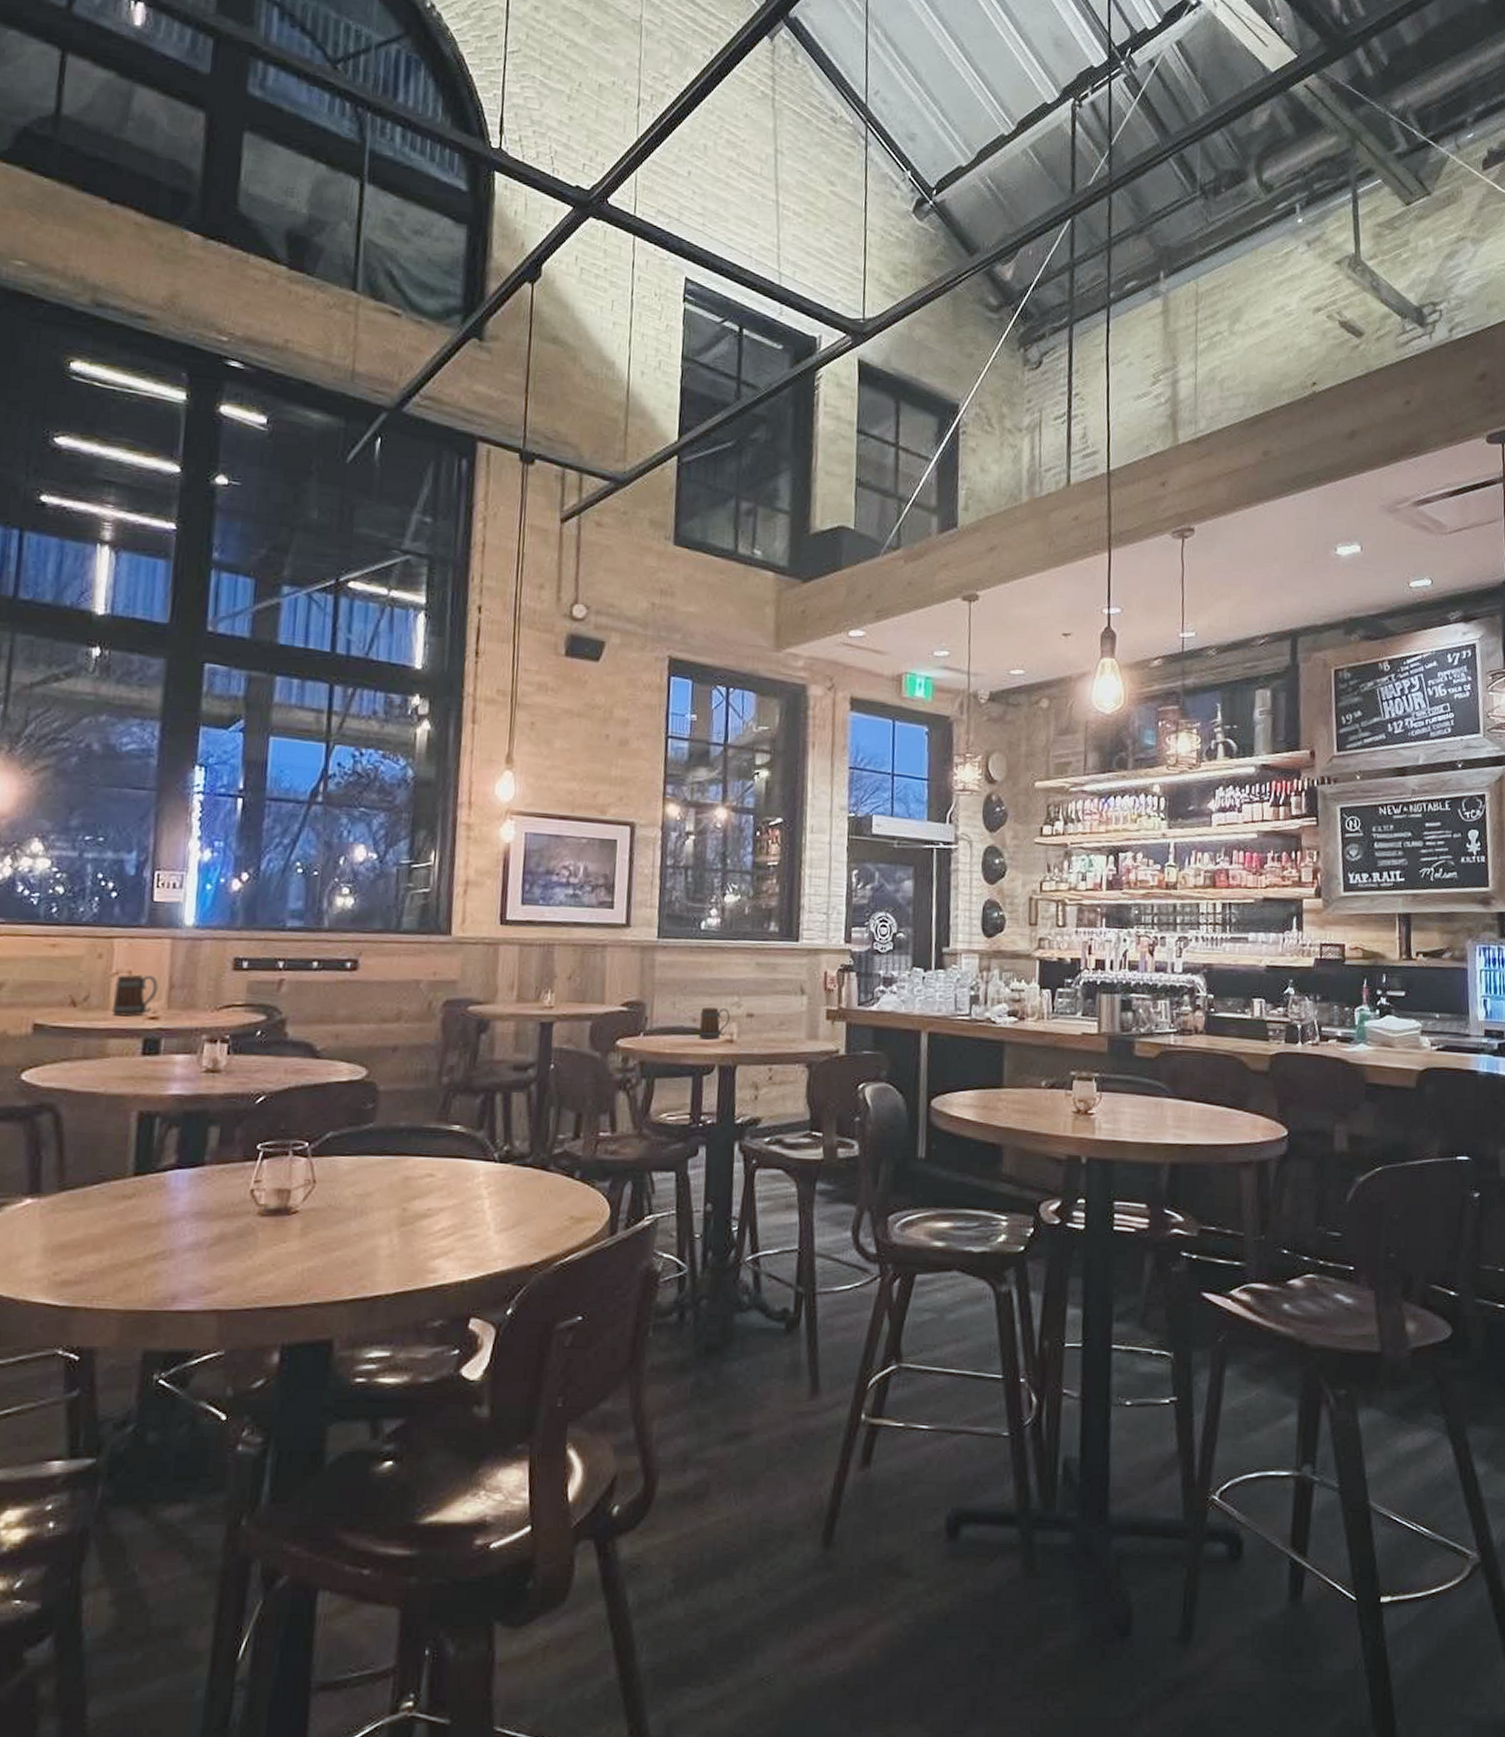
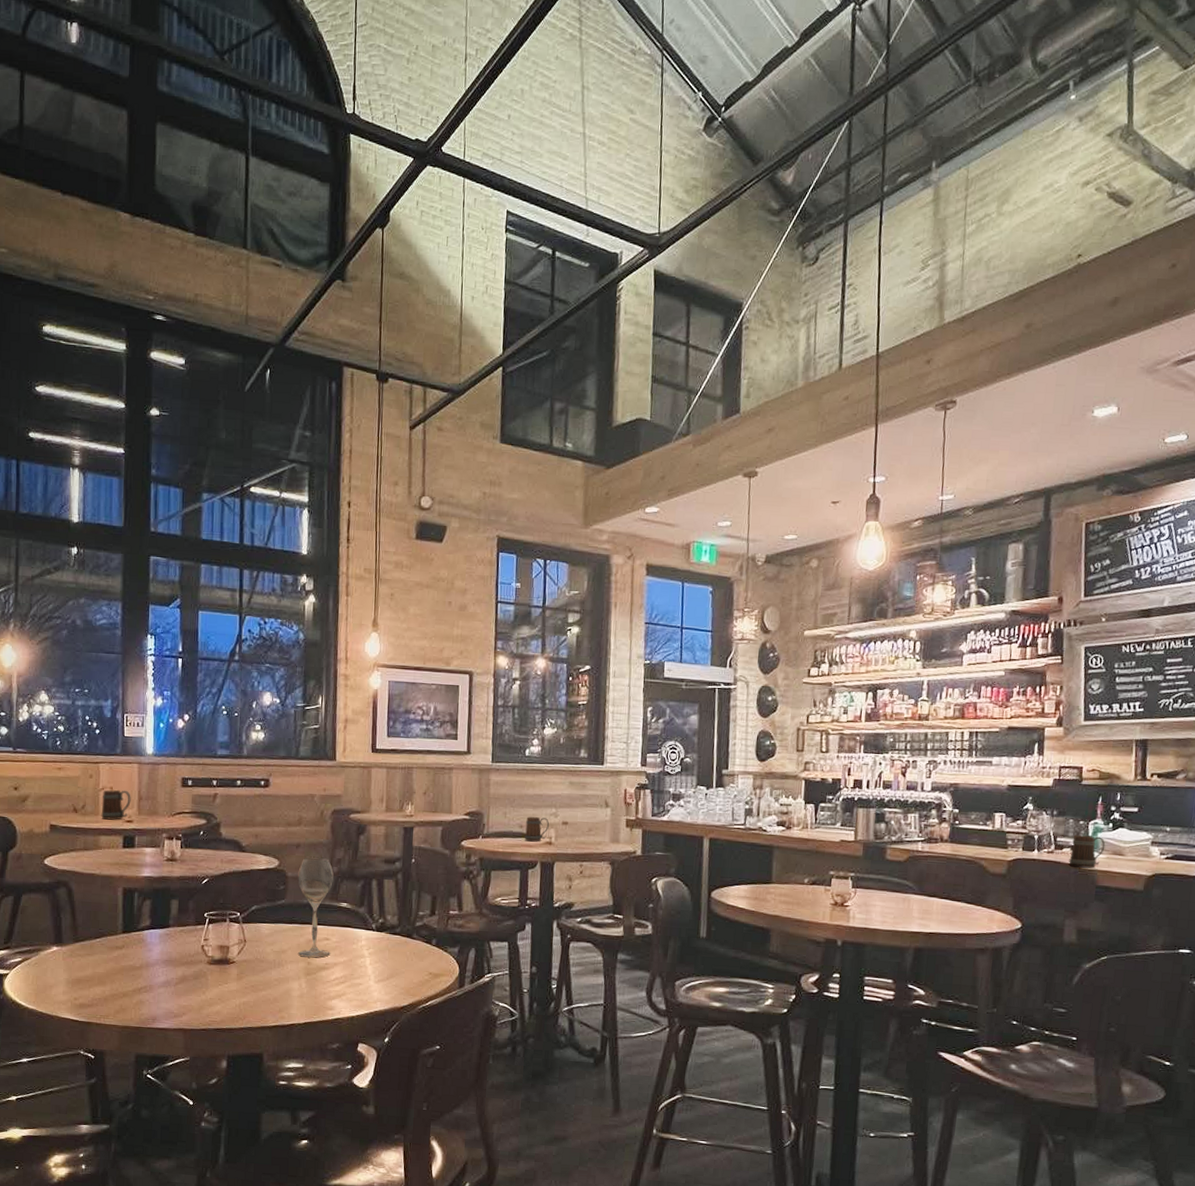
wineglass: none [389,1064,443,1202] -> present [298,857,334,958]
beer mug: none [1335,1023,1373,1063] -> present [1069,835,1106,868]

